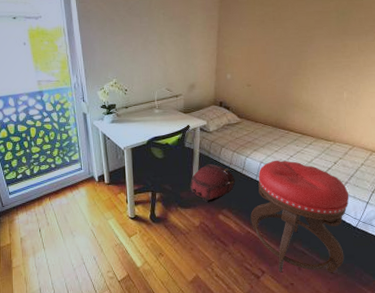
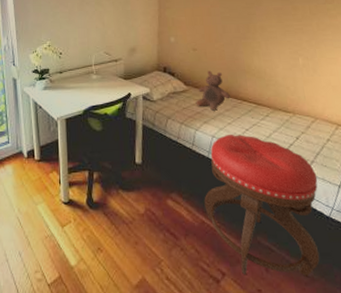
backpack: present [190,164,236,203] -> none [132,138,185,185]
stuffed bear: none [247,104,279,140] -> present [195,70,230,111]

